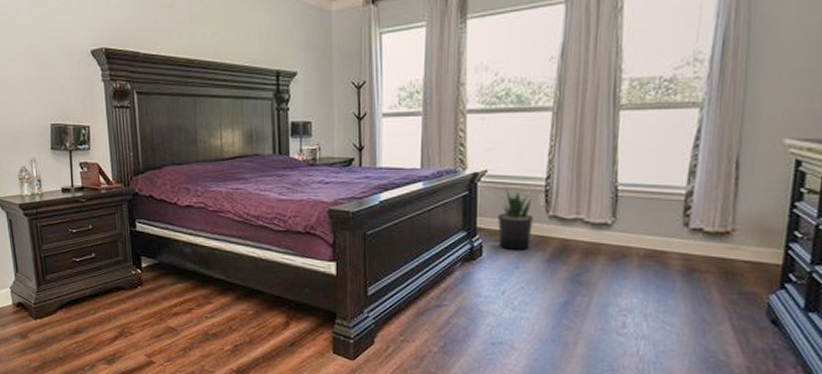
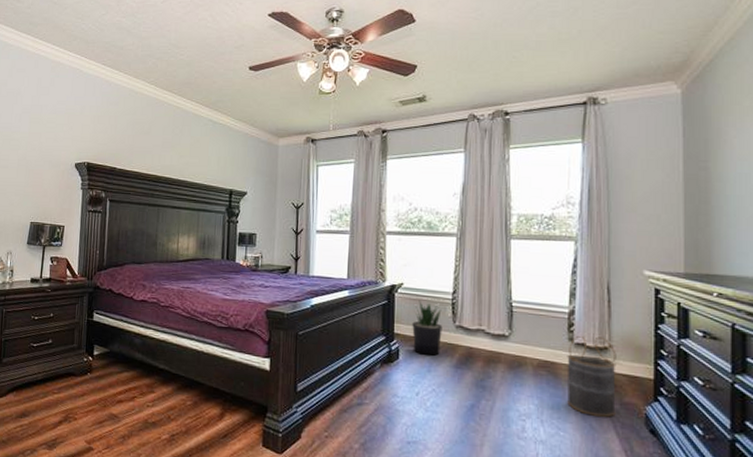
basket: none [675,219,740,308] -> present [566,335,617,417]

